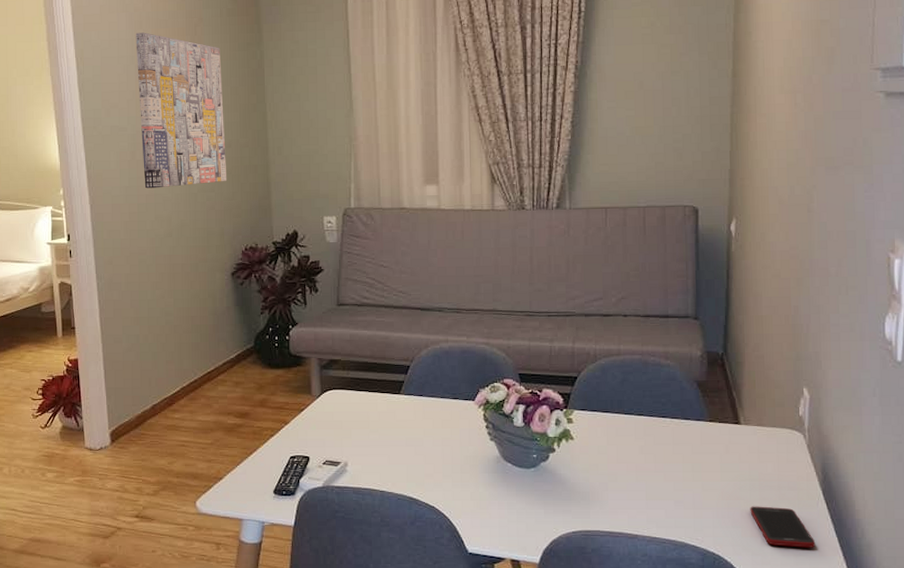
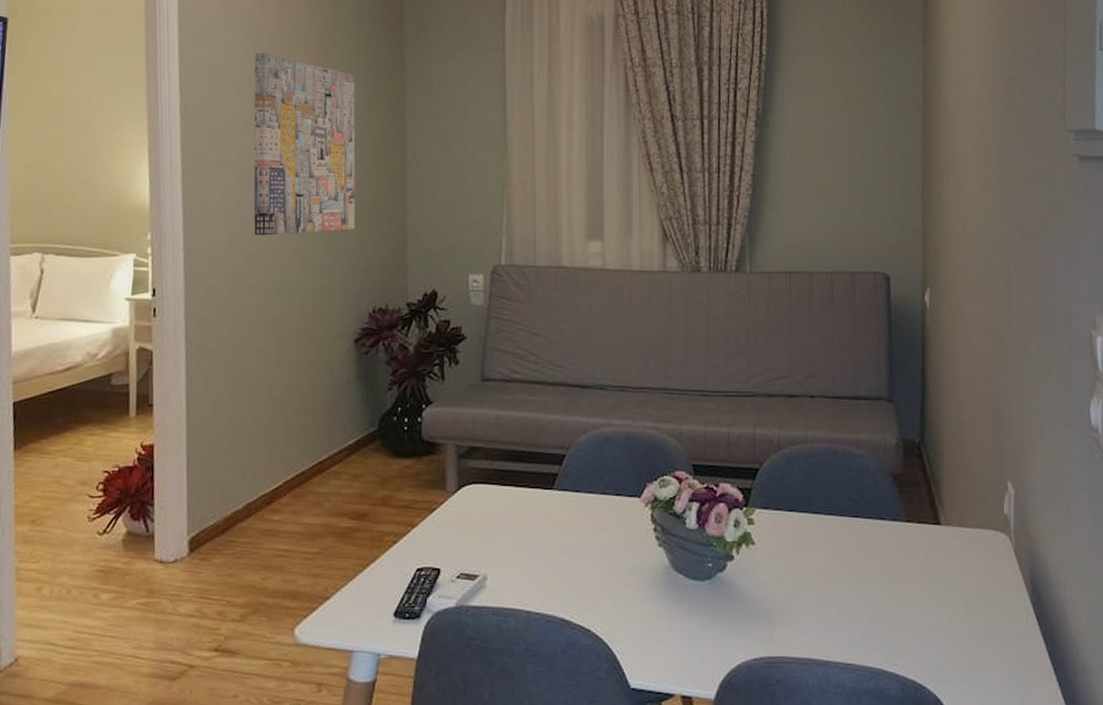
cell phone: present [750,506,816,548] -> none [954,623,1027,673]

